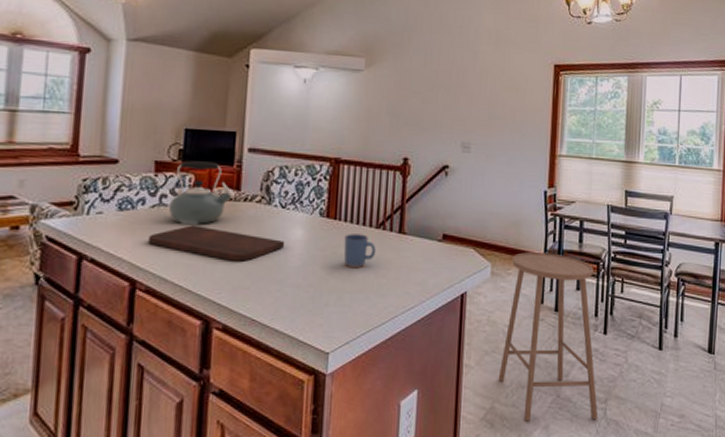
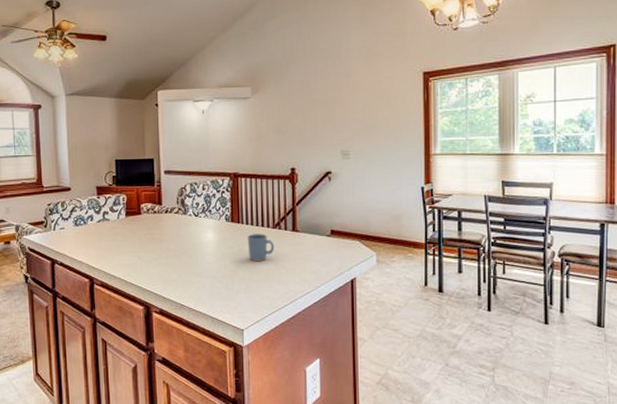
cutting board: present [148,225,285,261] -> none [98,234,201,260]
kettle: present [168,160,235,224] -> none [110,184,158,233]
stool: present [498,252,598,422] -> none [390,241,487,386]

